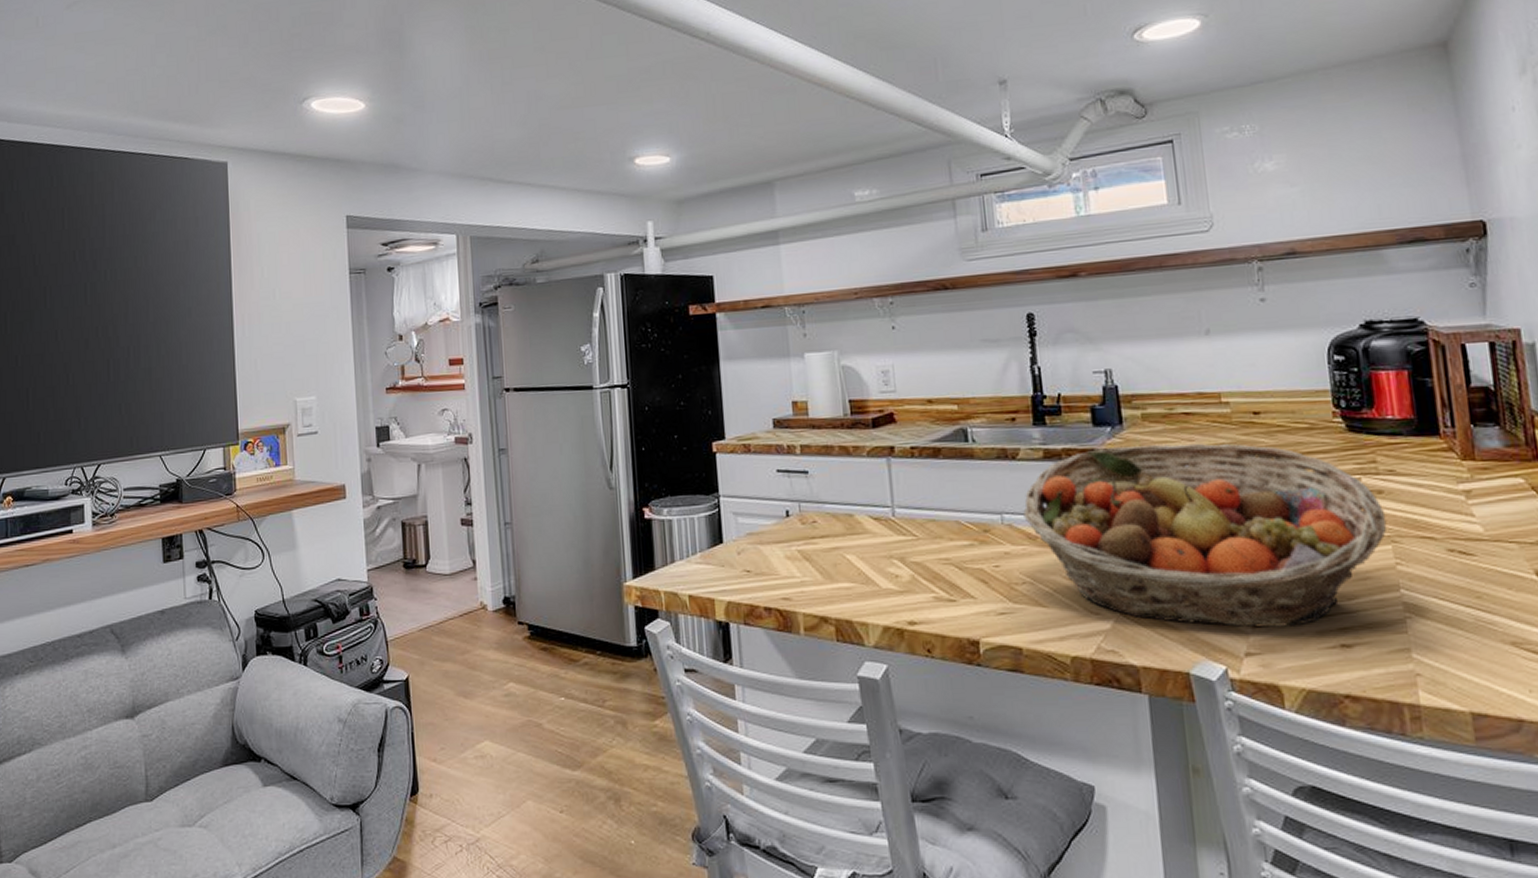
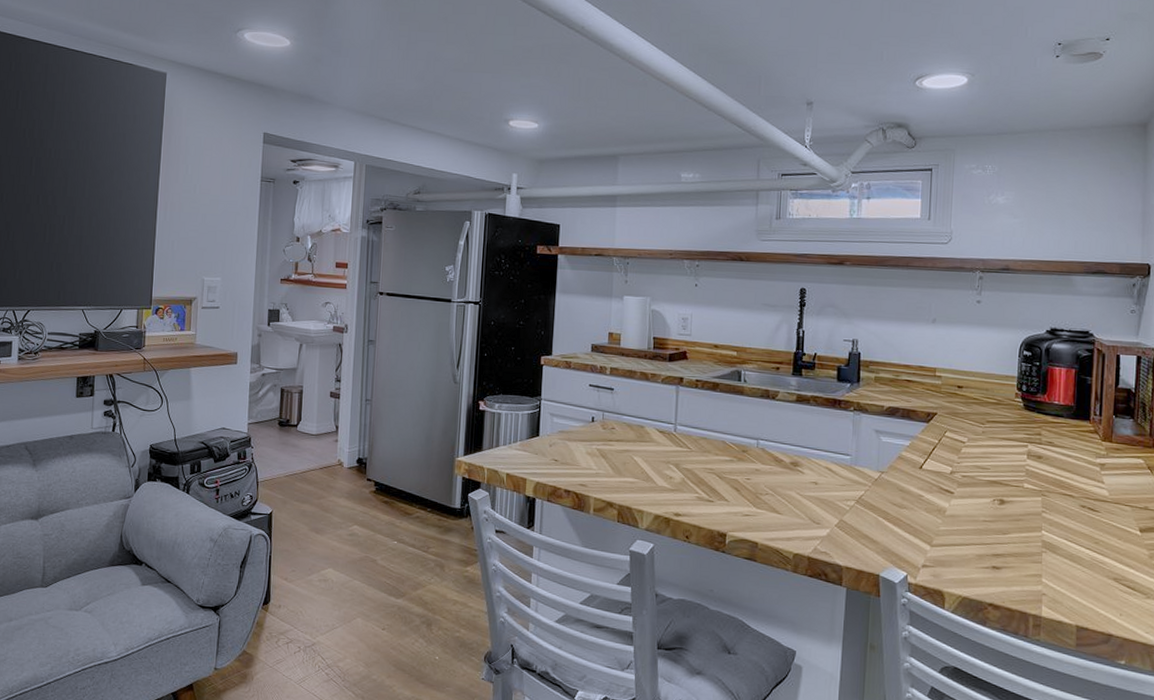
fruit basket: present [1023,443,1387,628] -> none [774,399,1041,550]

